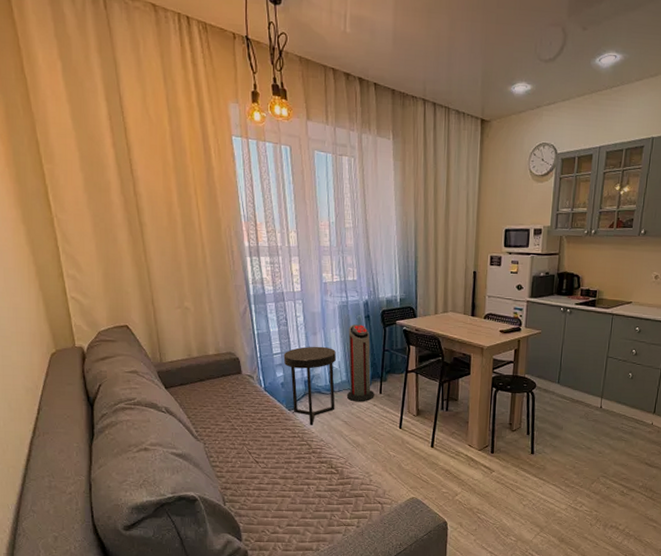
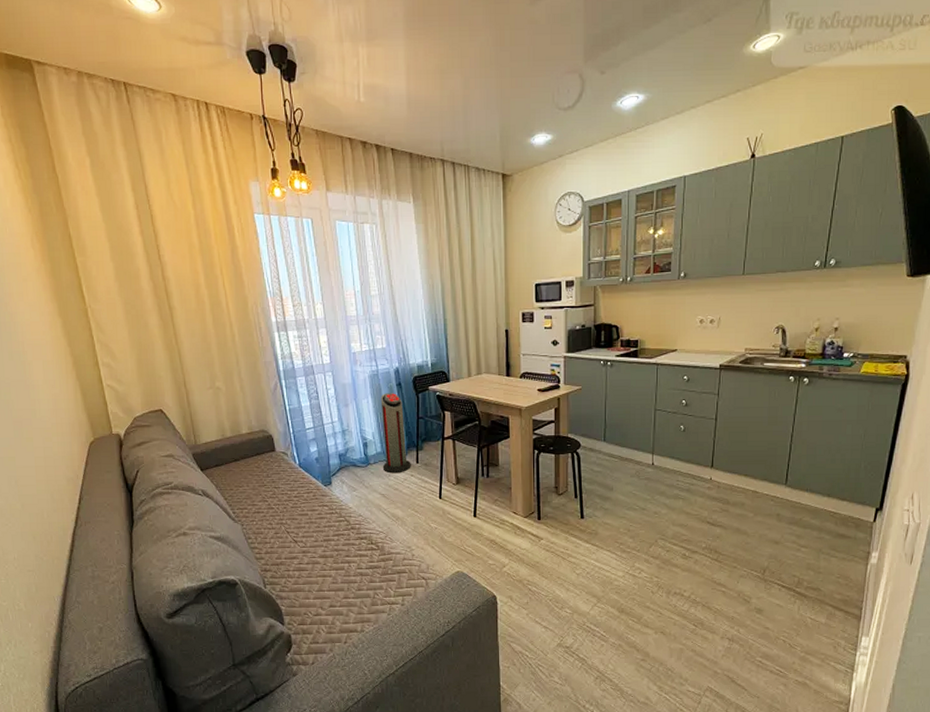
side table: present [283,346,337,425] -> none [316,418,372,500]

